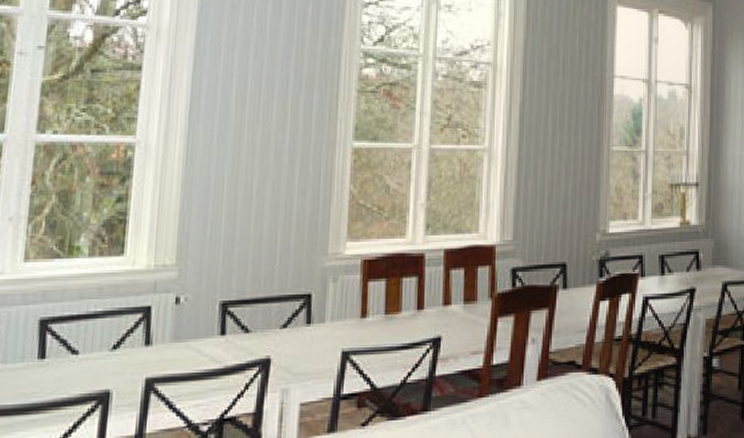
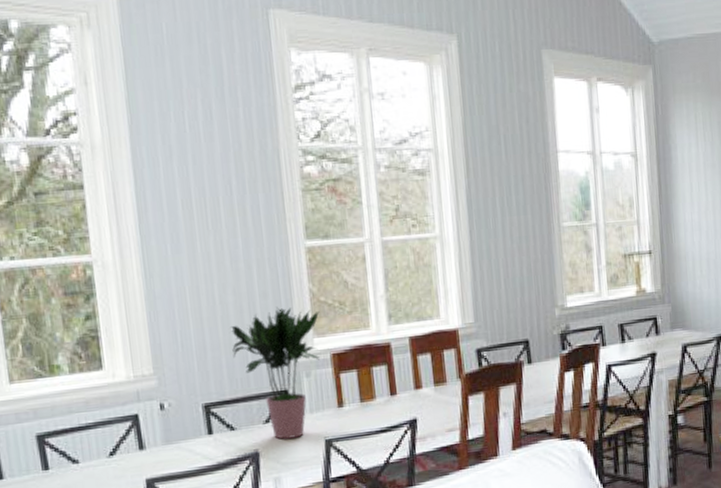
potted plant: none [261,205,357,347] -> present [230,306,320,439]

